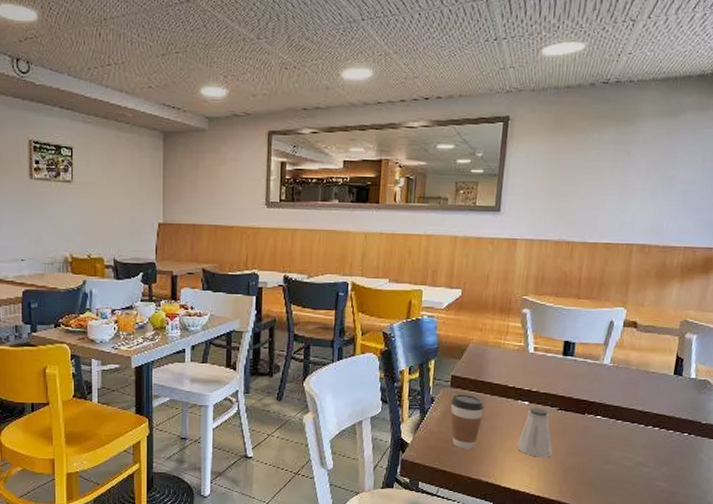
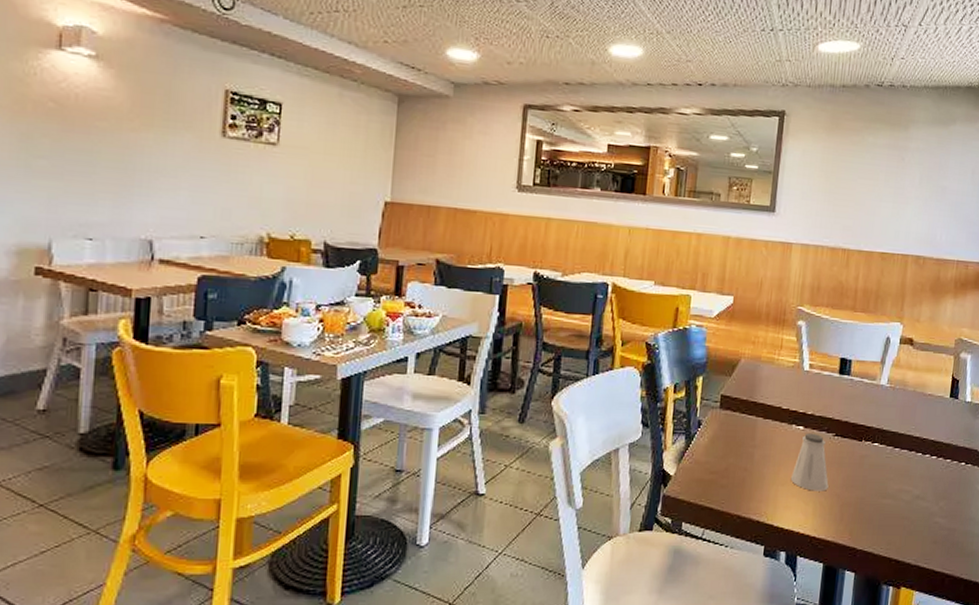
coffee cup: present [450,394,485,449] -> none [719,416,757,482]

